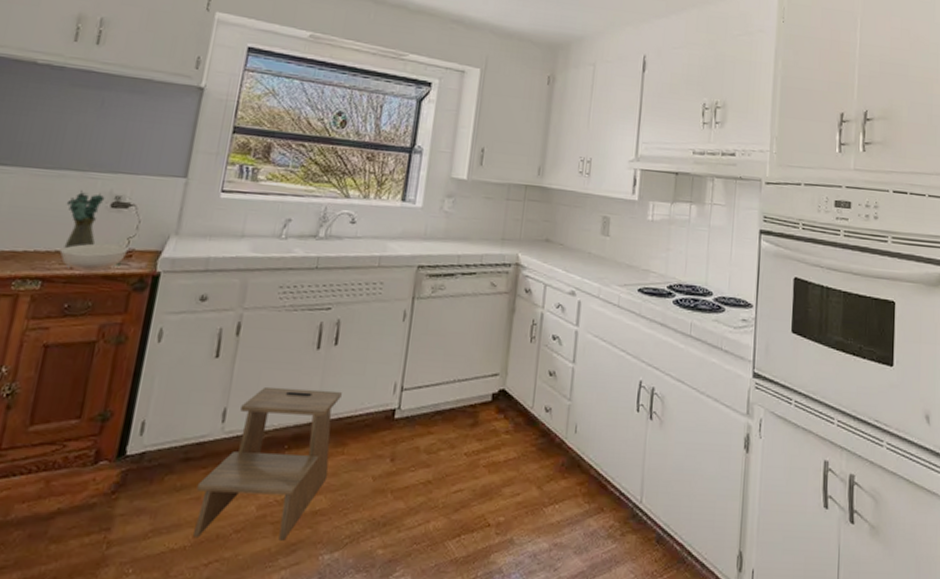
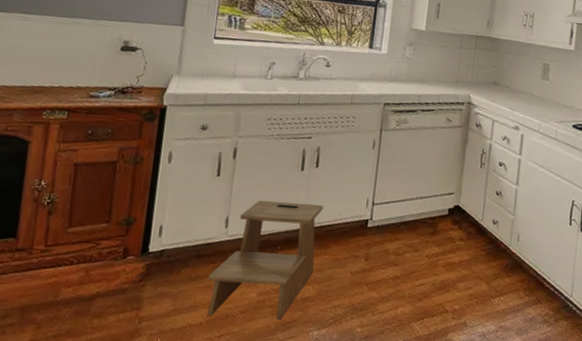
bowl: present [59,243,129,273] -> none [80,81,139,105]
vase: present [64,190,105,249] -> none [82,36,115,85]

